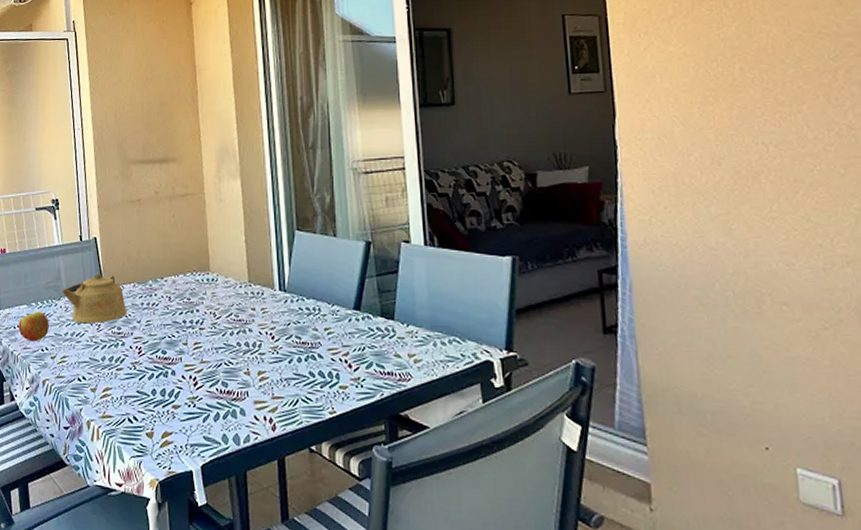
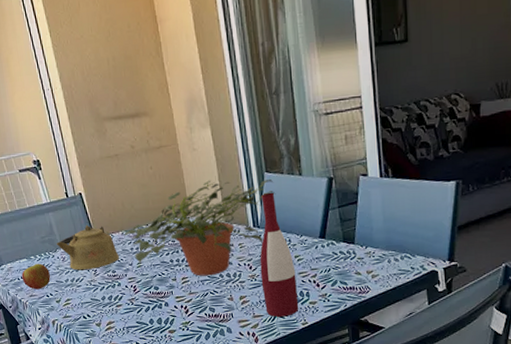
potted plant: none [135,234,307,343] -> present [124,178,276,276]
wine bottle: none [284,253,327,402] -> present [260,192,299,317]

